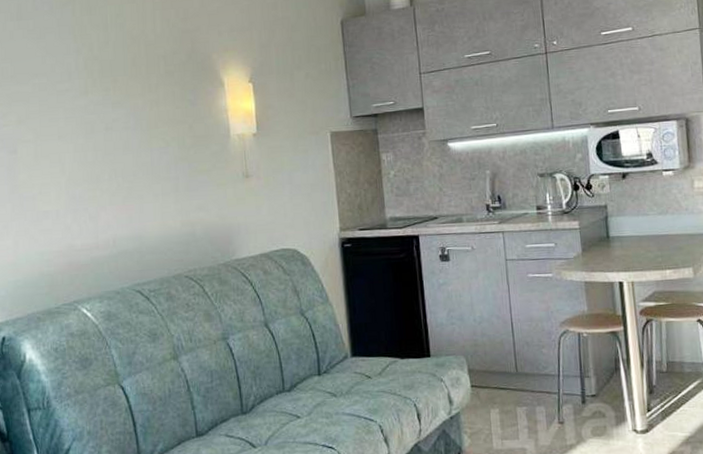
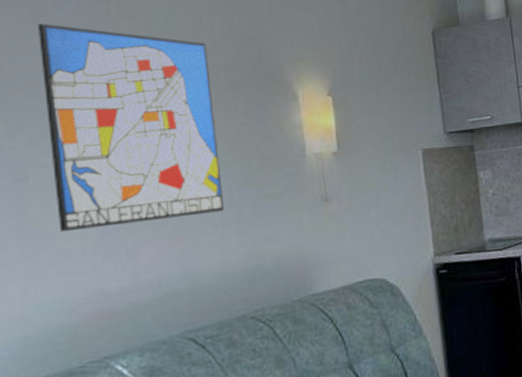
wall art: none [22,21,164,197] -> present [38,23,225,233]

